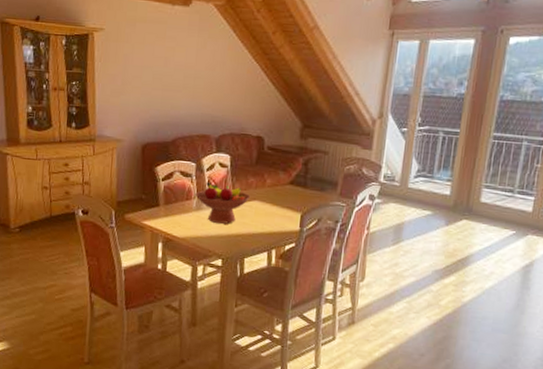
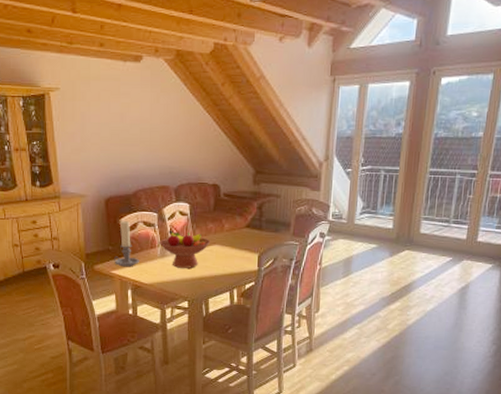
candle holder: none [146,169,173,219] -> present [114,221,139,267]

